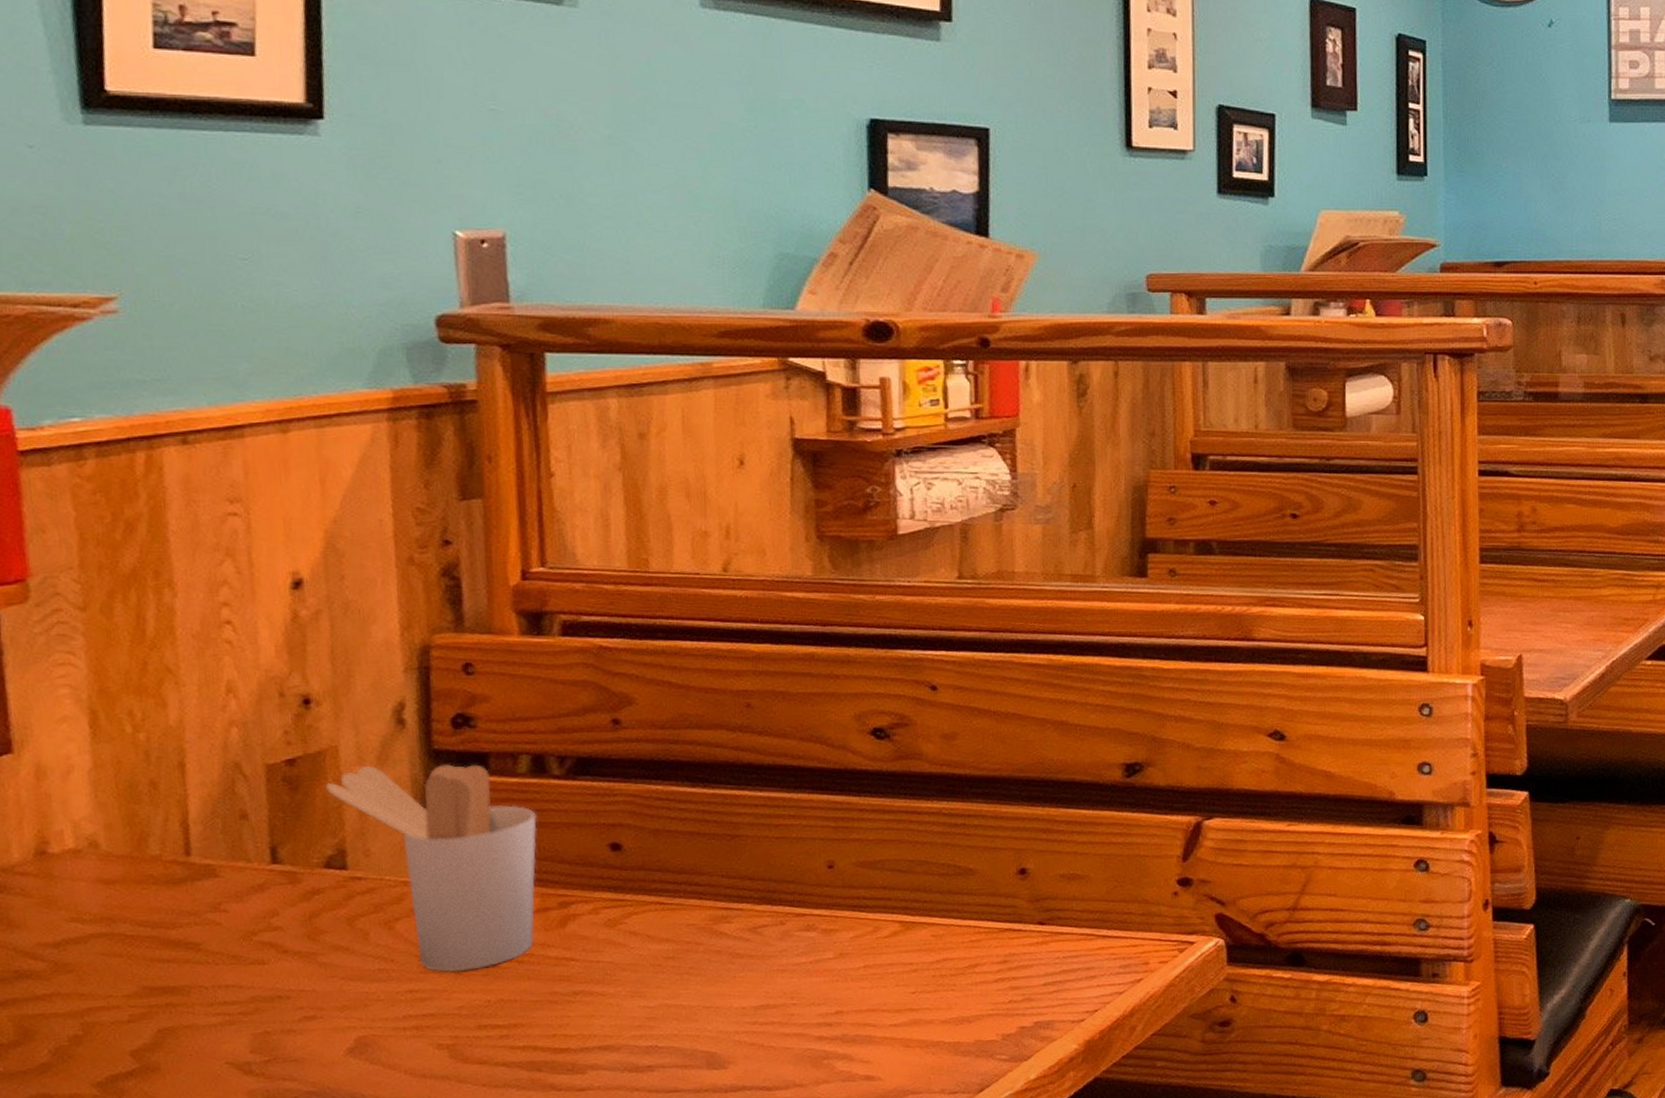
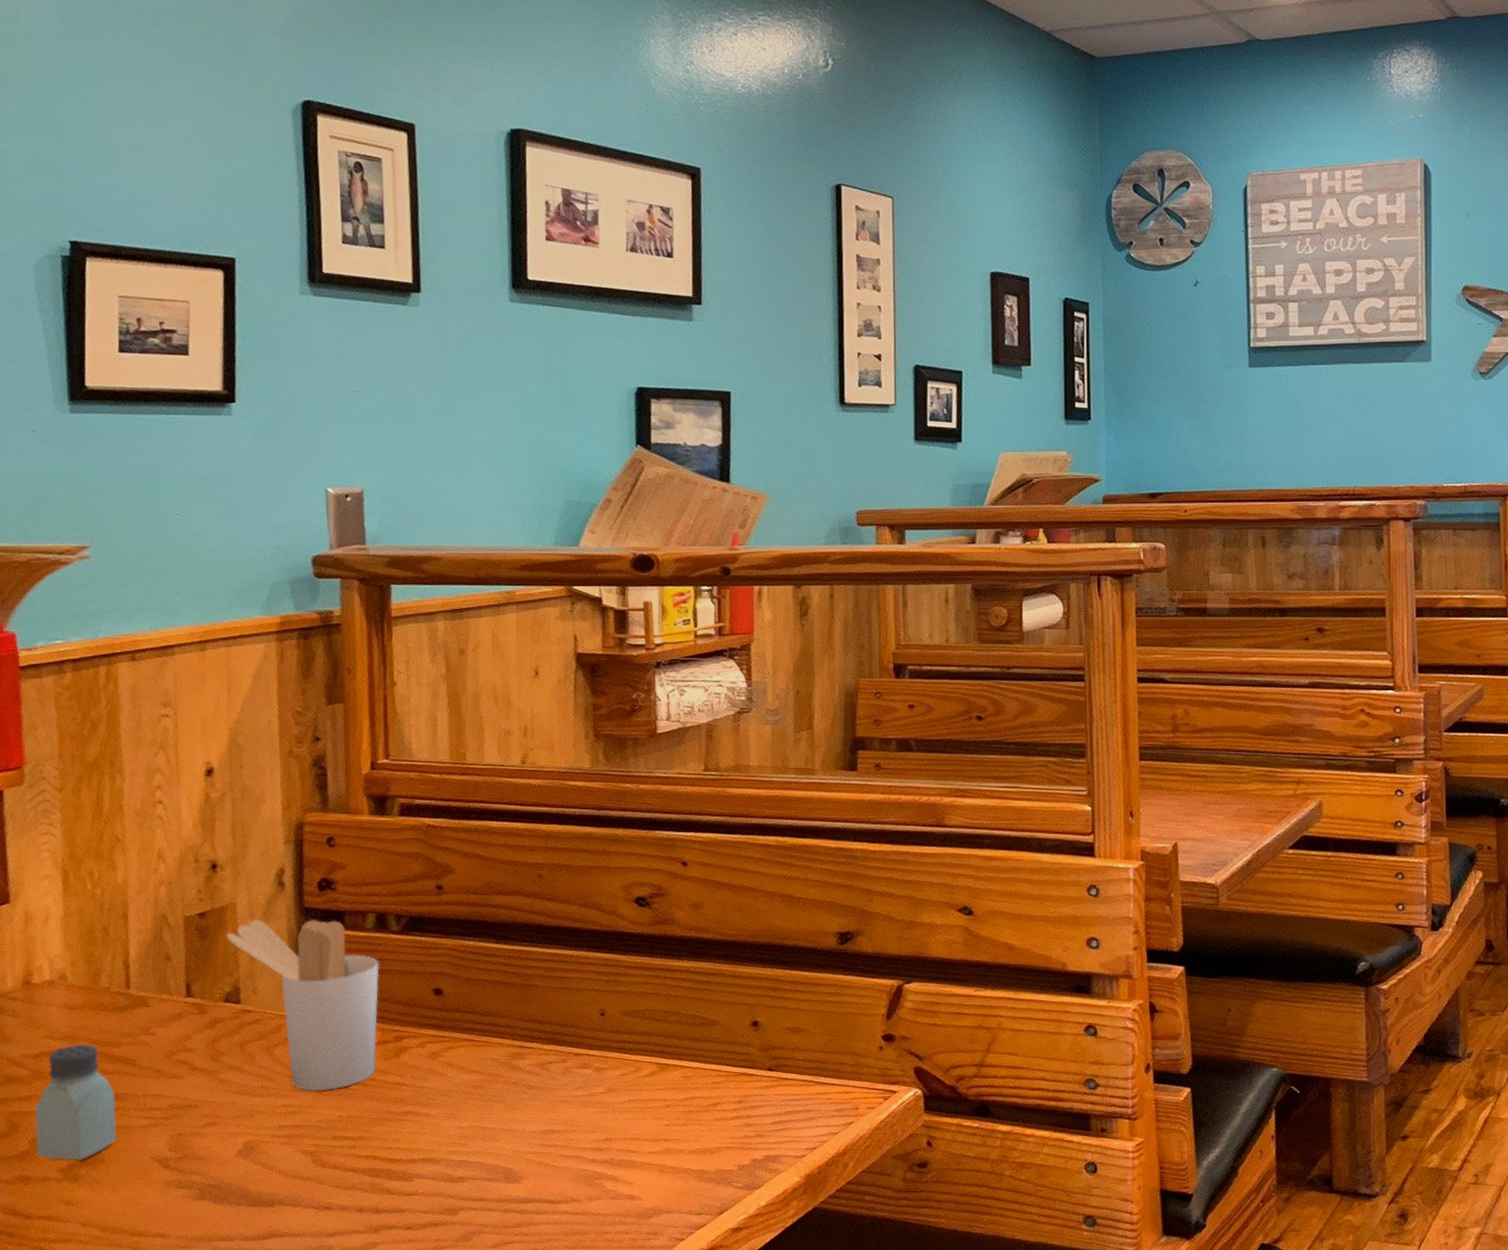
saltshaker: none [58,927,177,1072] -> present [35,1044,117,1161]

